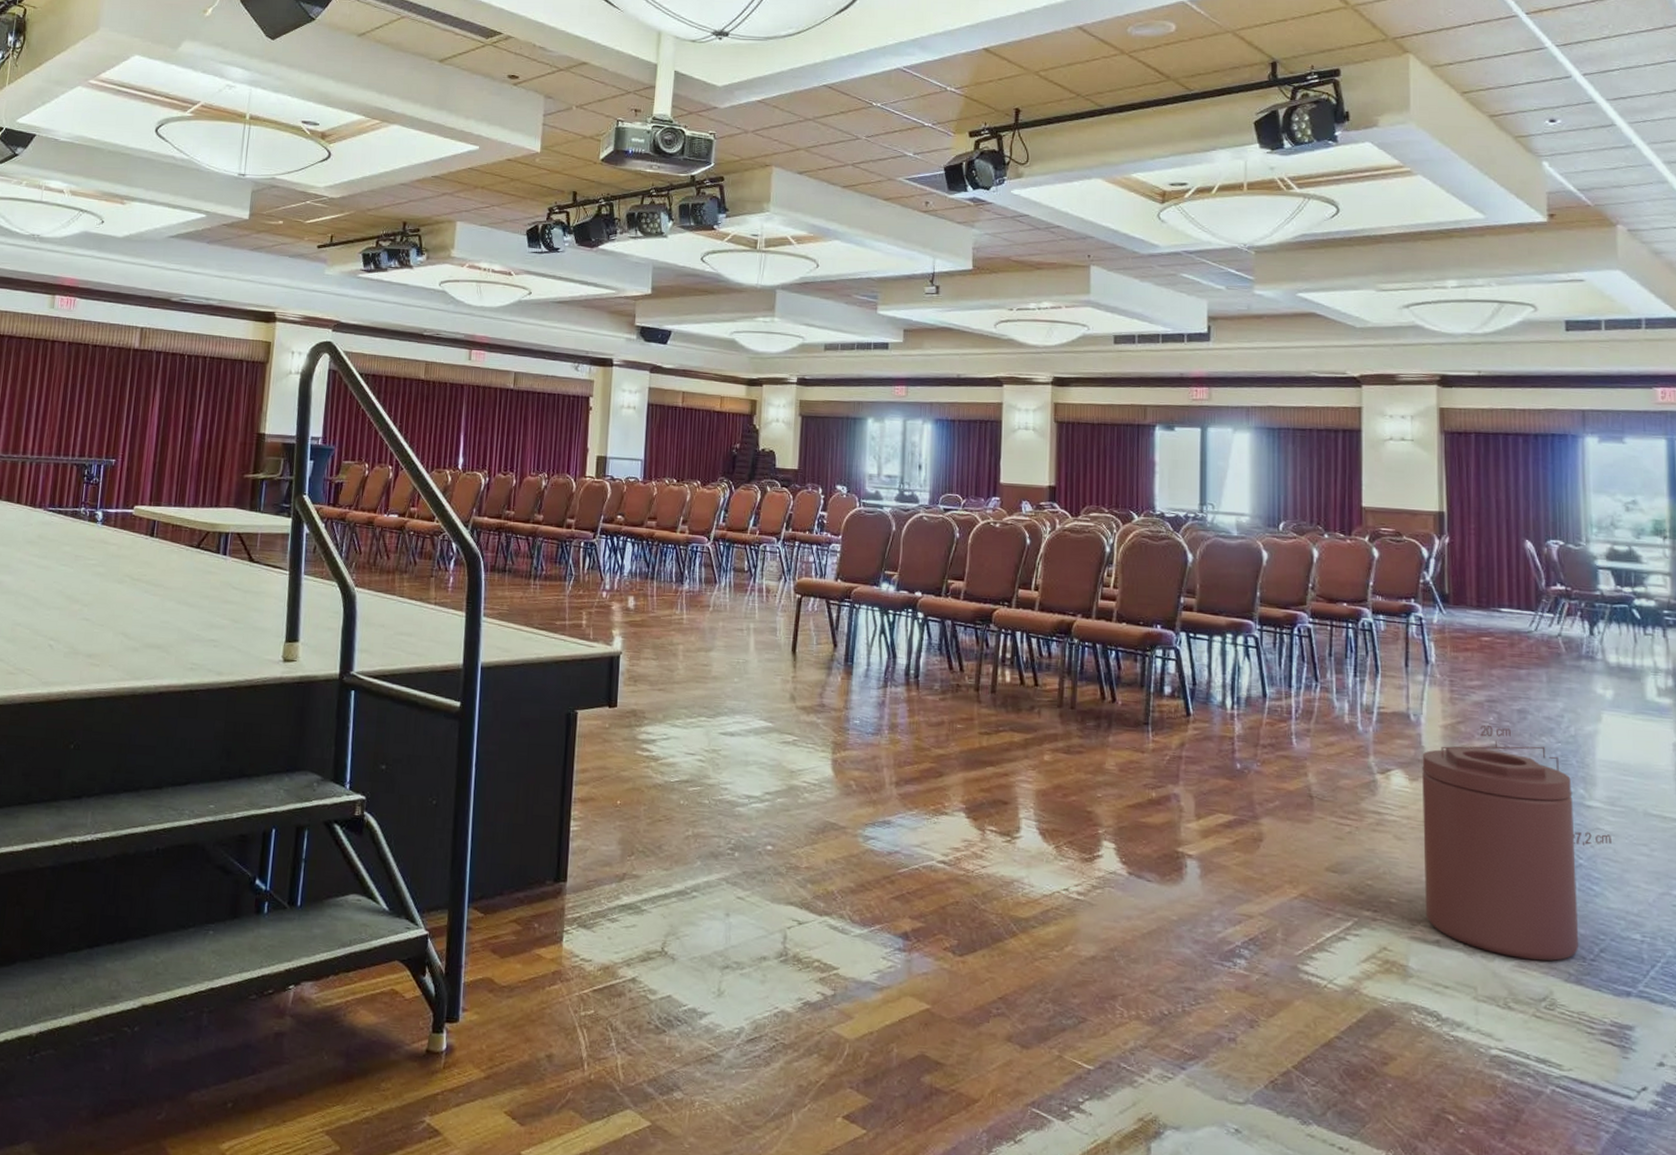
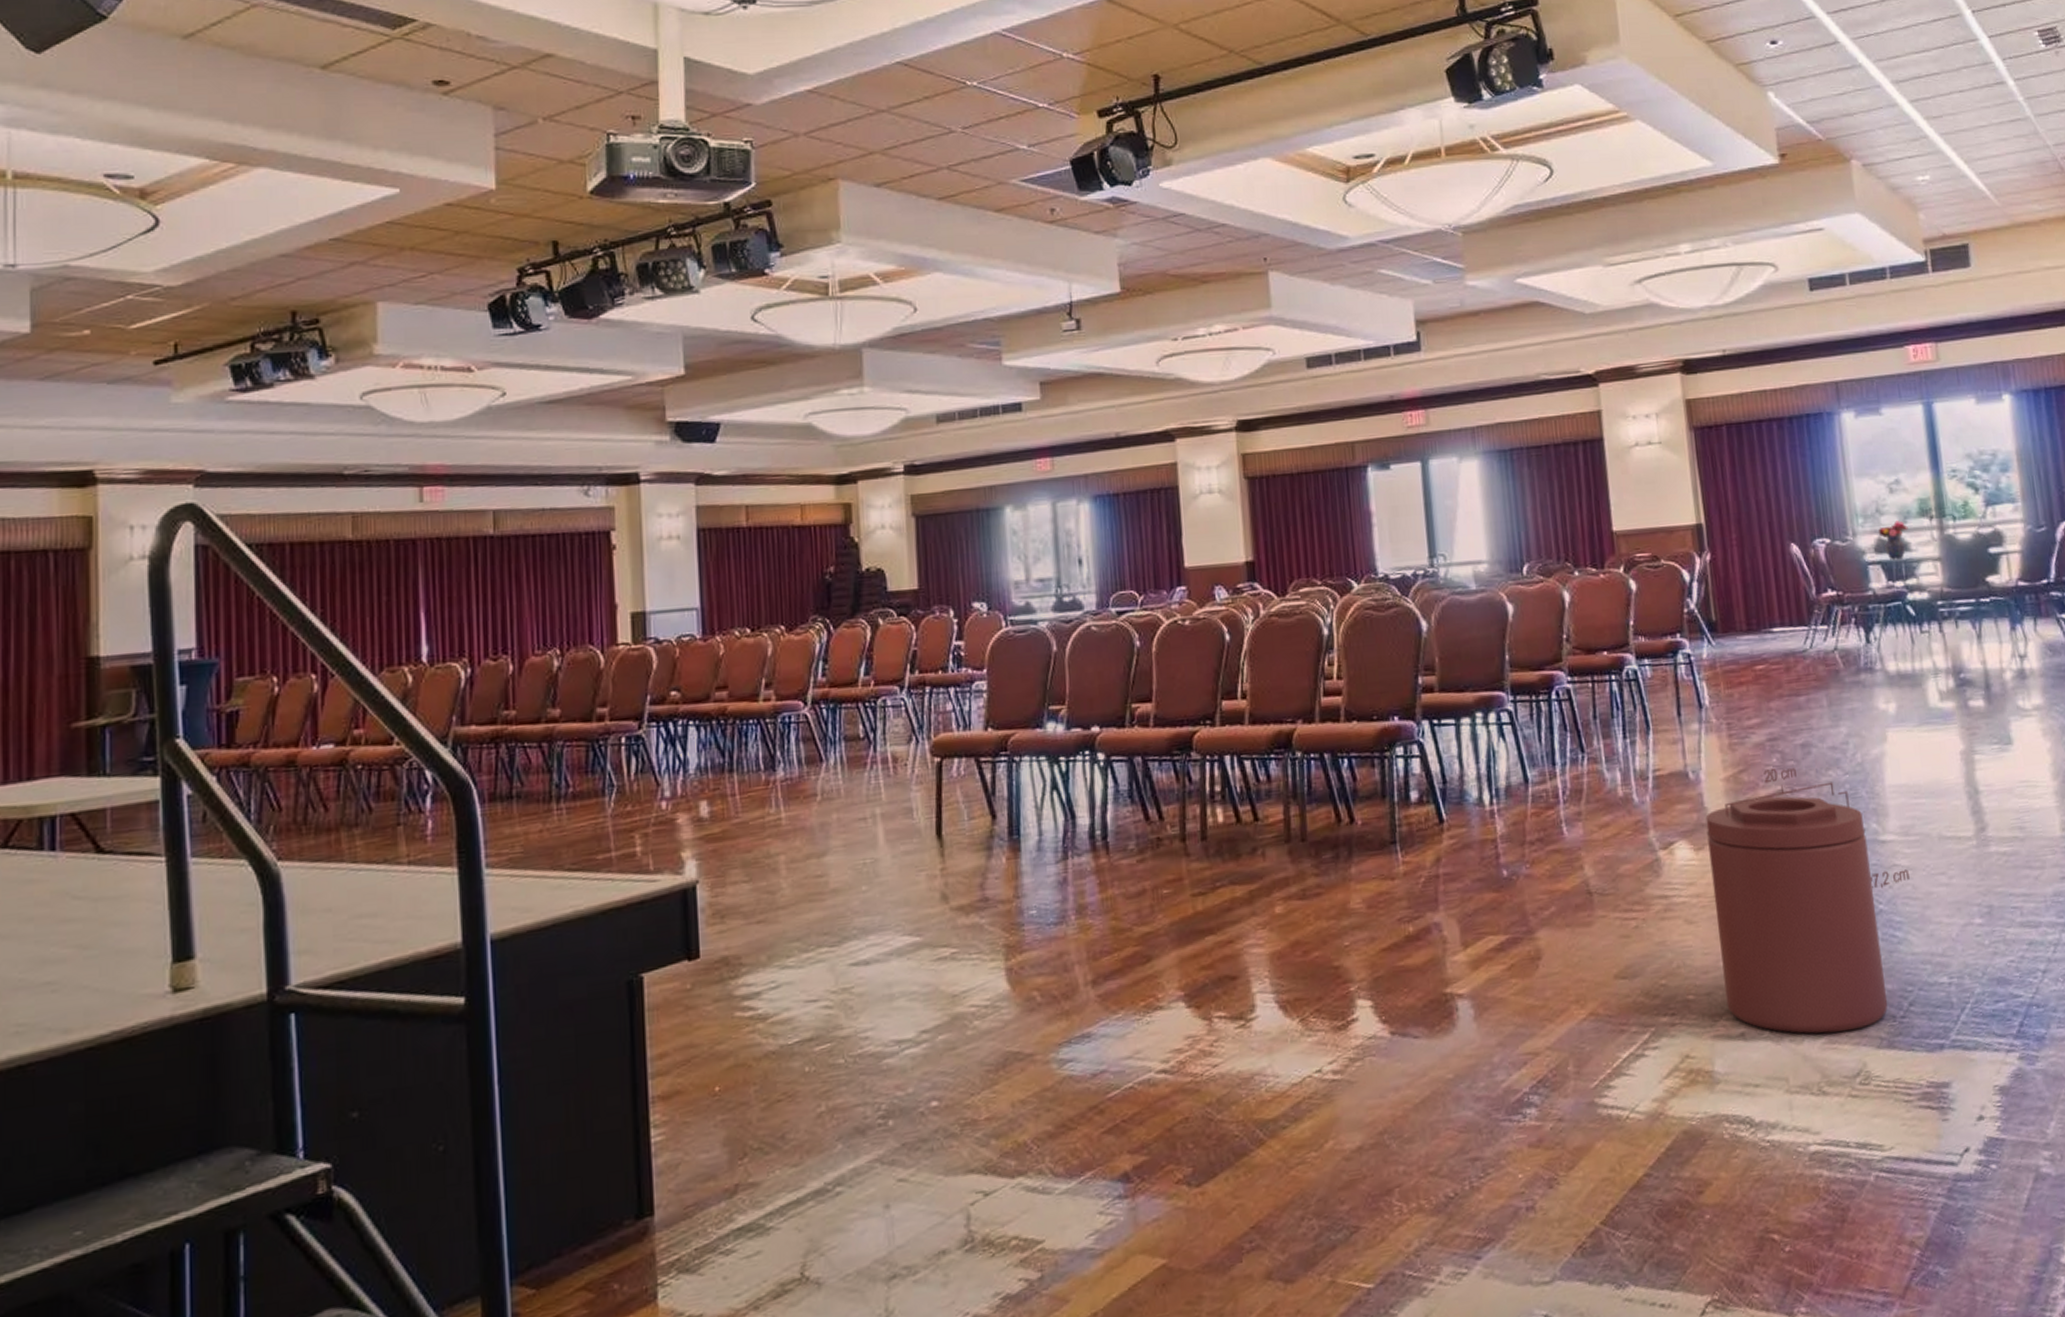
flower arrangement: none [1611,535,1641,569] -> present [1878,520,1908,560]

